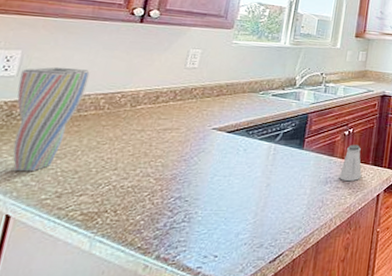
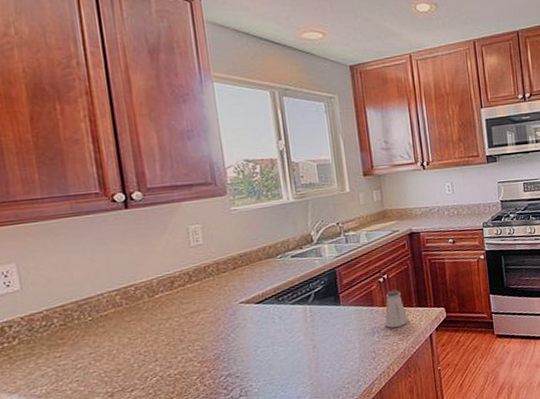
vase: present [12,66,90,171] -> none [23,268,97,380]

